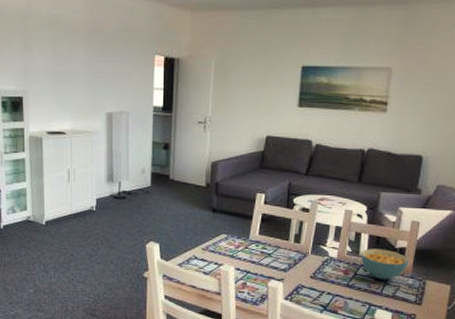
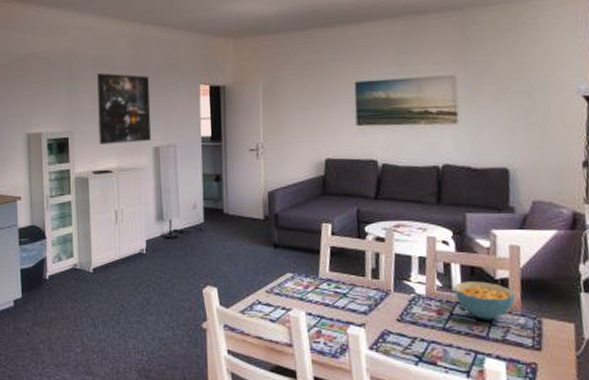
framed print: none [52,34,106,107] -> present [96,73,152,145]

